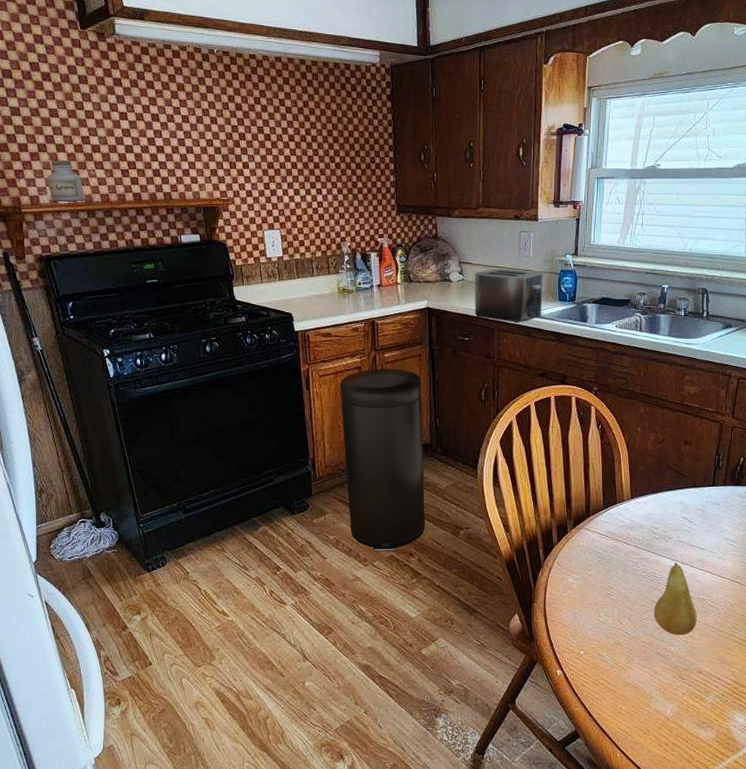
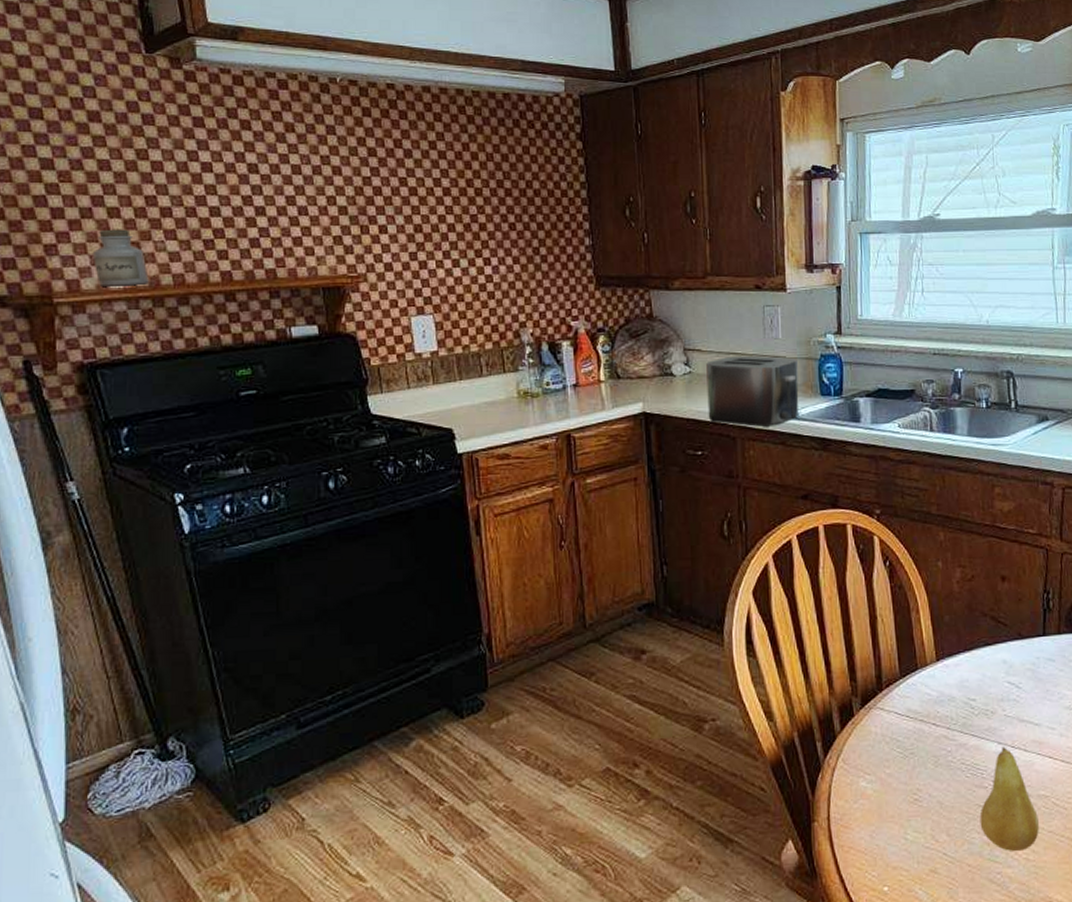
pedal bin: present [339,368,426,552] -> none [523,499,654,765]

